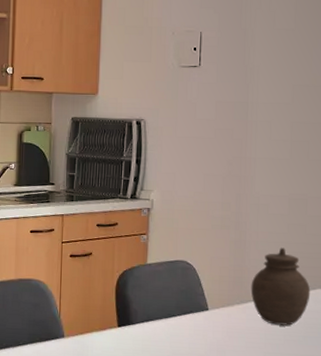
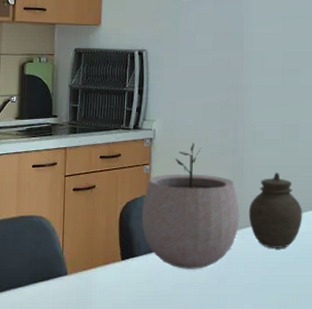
plant pot: none [139,214,241,341] -> present [142,143,240,269]

